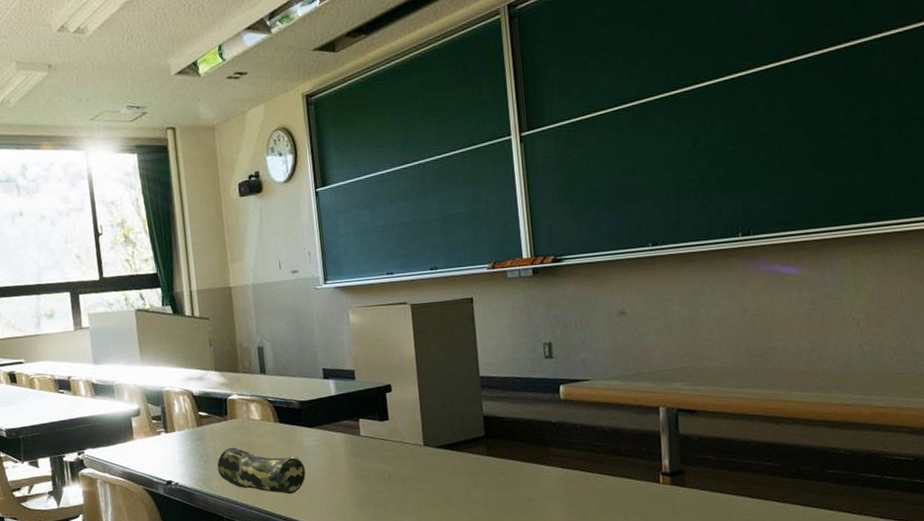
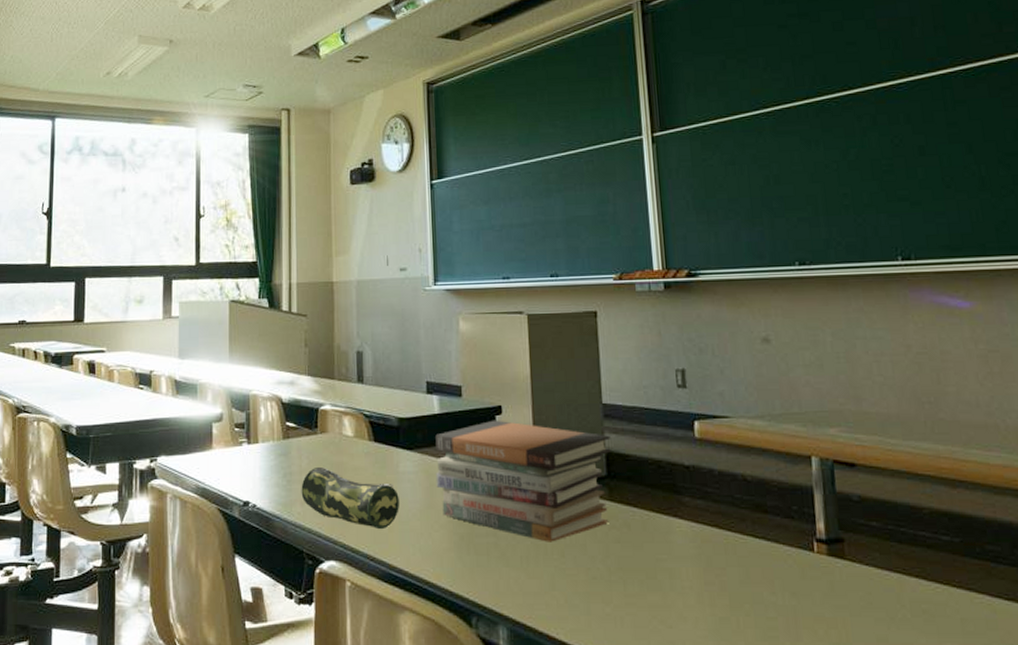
book stack: none [333,396,488,493] -> present [435,420,611,542]

